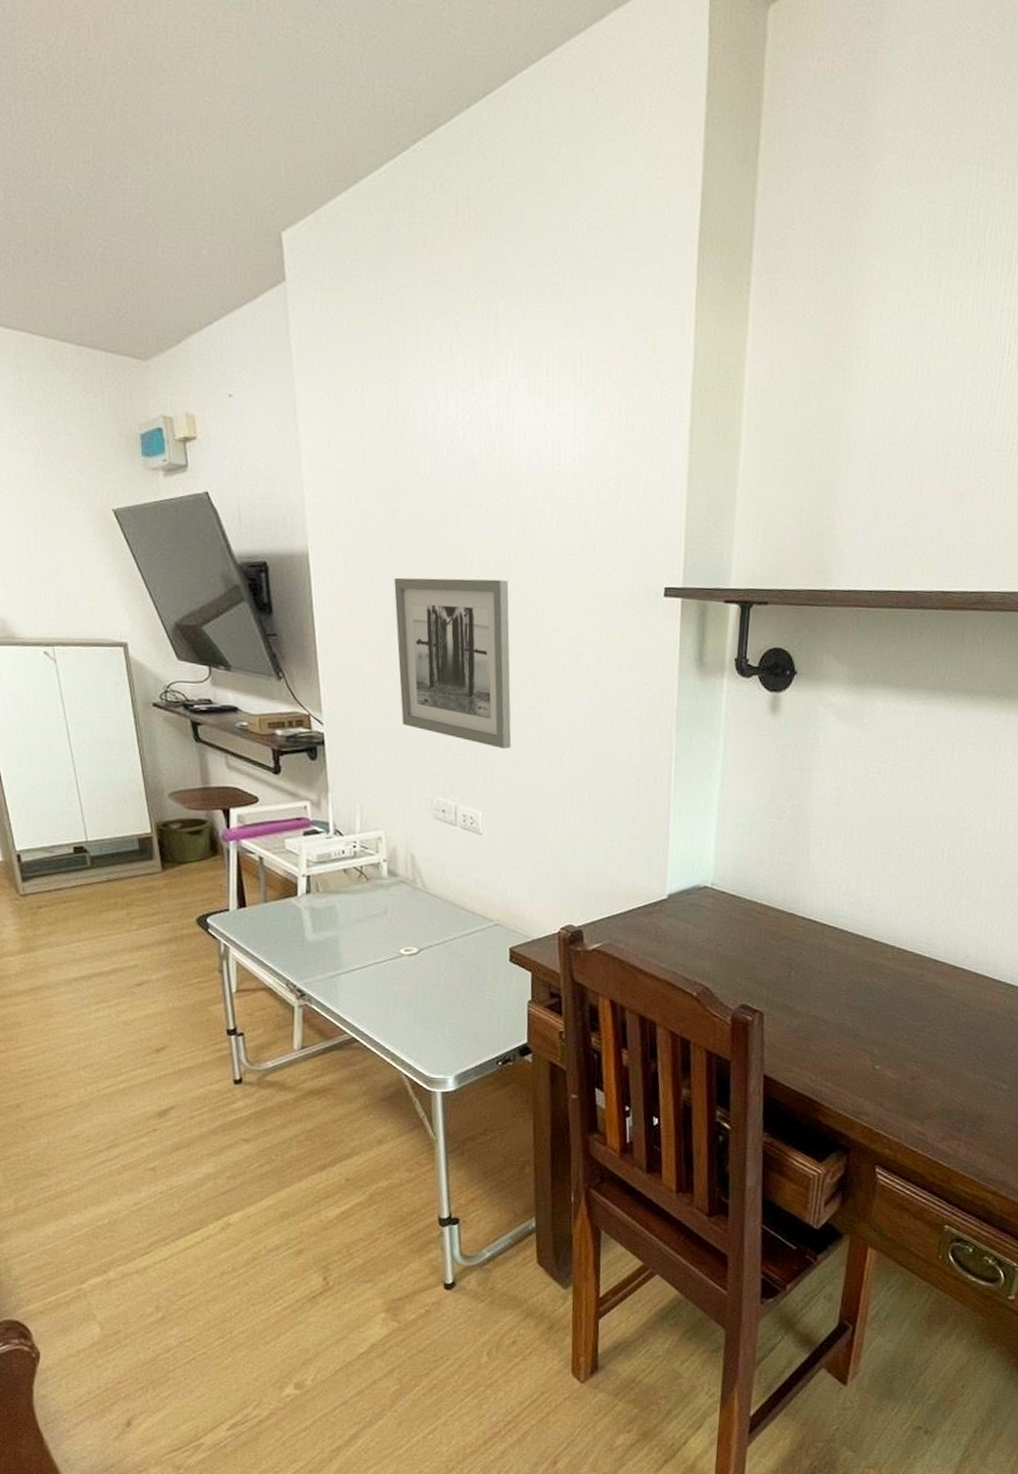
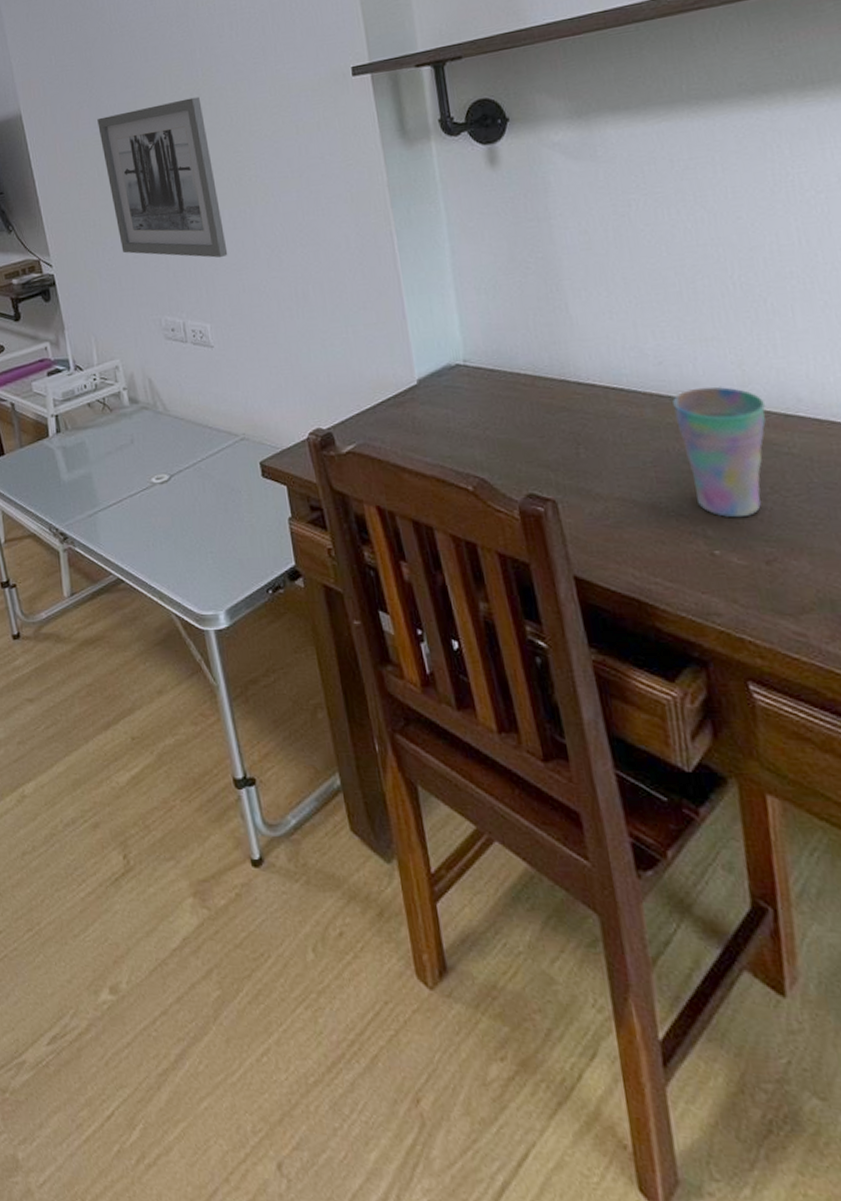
cup: none [872,935,942,1042] -> present [673,386,766,518]

